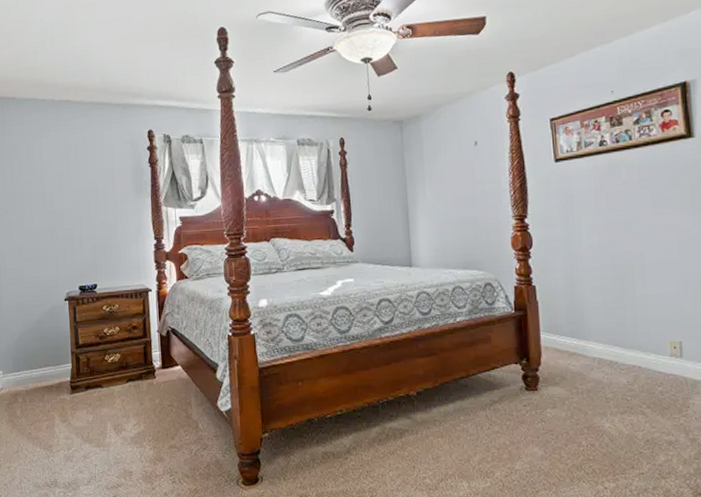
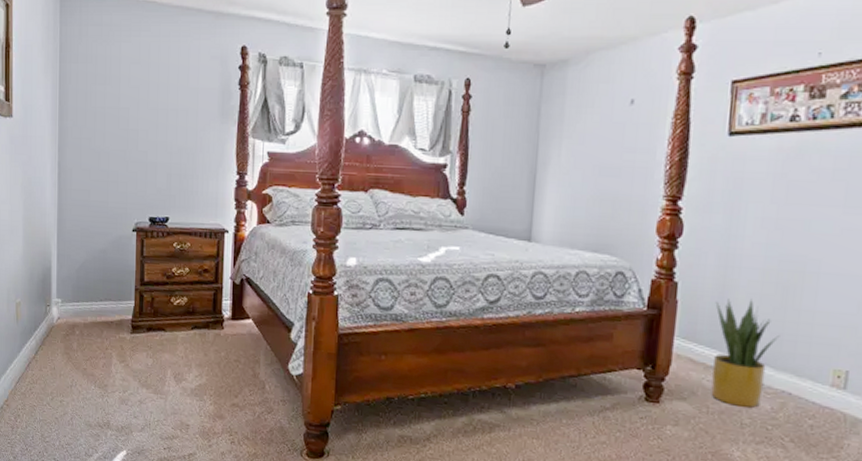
planter: none [568,292,624,384] -> present [711,298,780,408]

